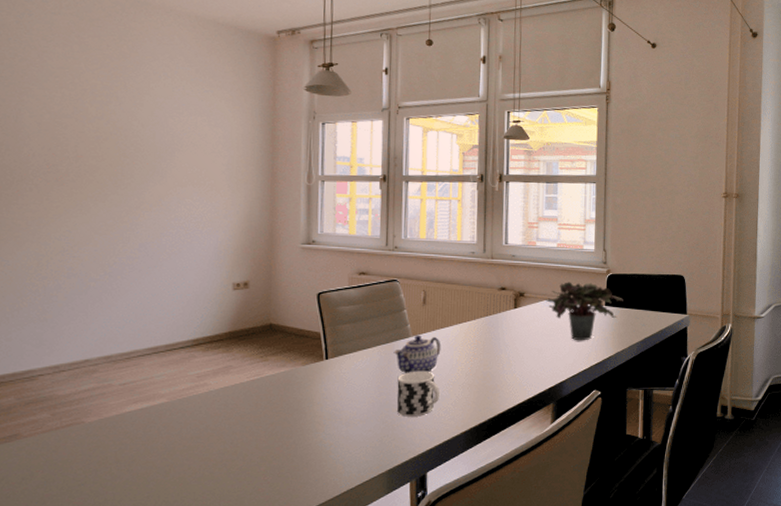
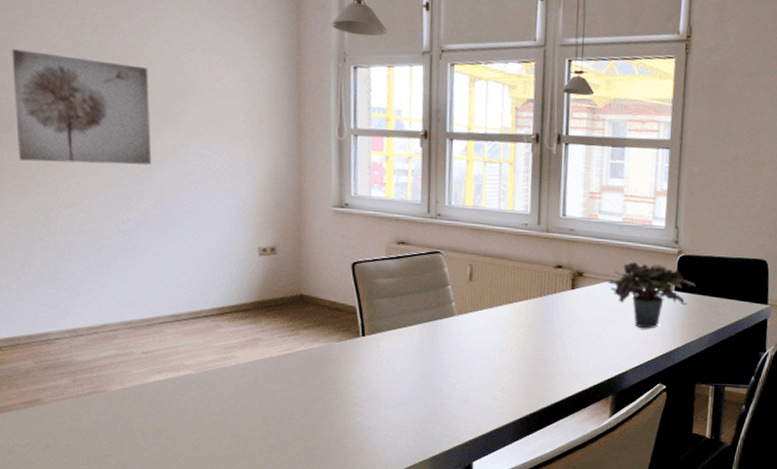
wall art: none [16,117,140,214] -> present [12,49,152,165]
teapot: present [393,335,441,374] -> none [436,314,489,357]
cup: present [397,371,440,417] -> none [440,353,487,403]

